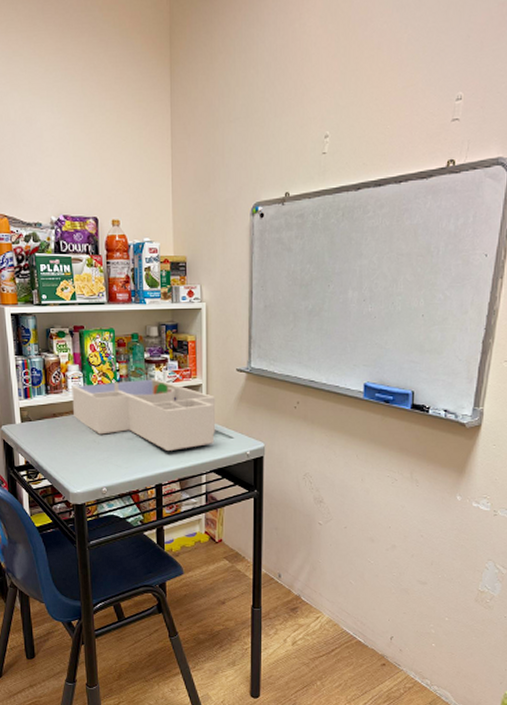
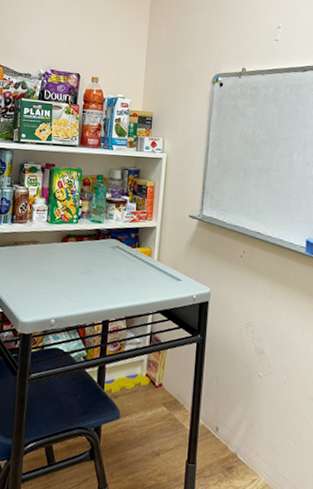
desk organizer: present [72,379,216,450] -> none [33,217,168,288]

